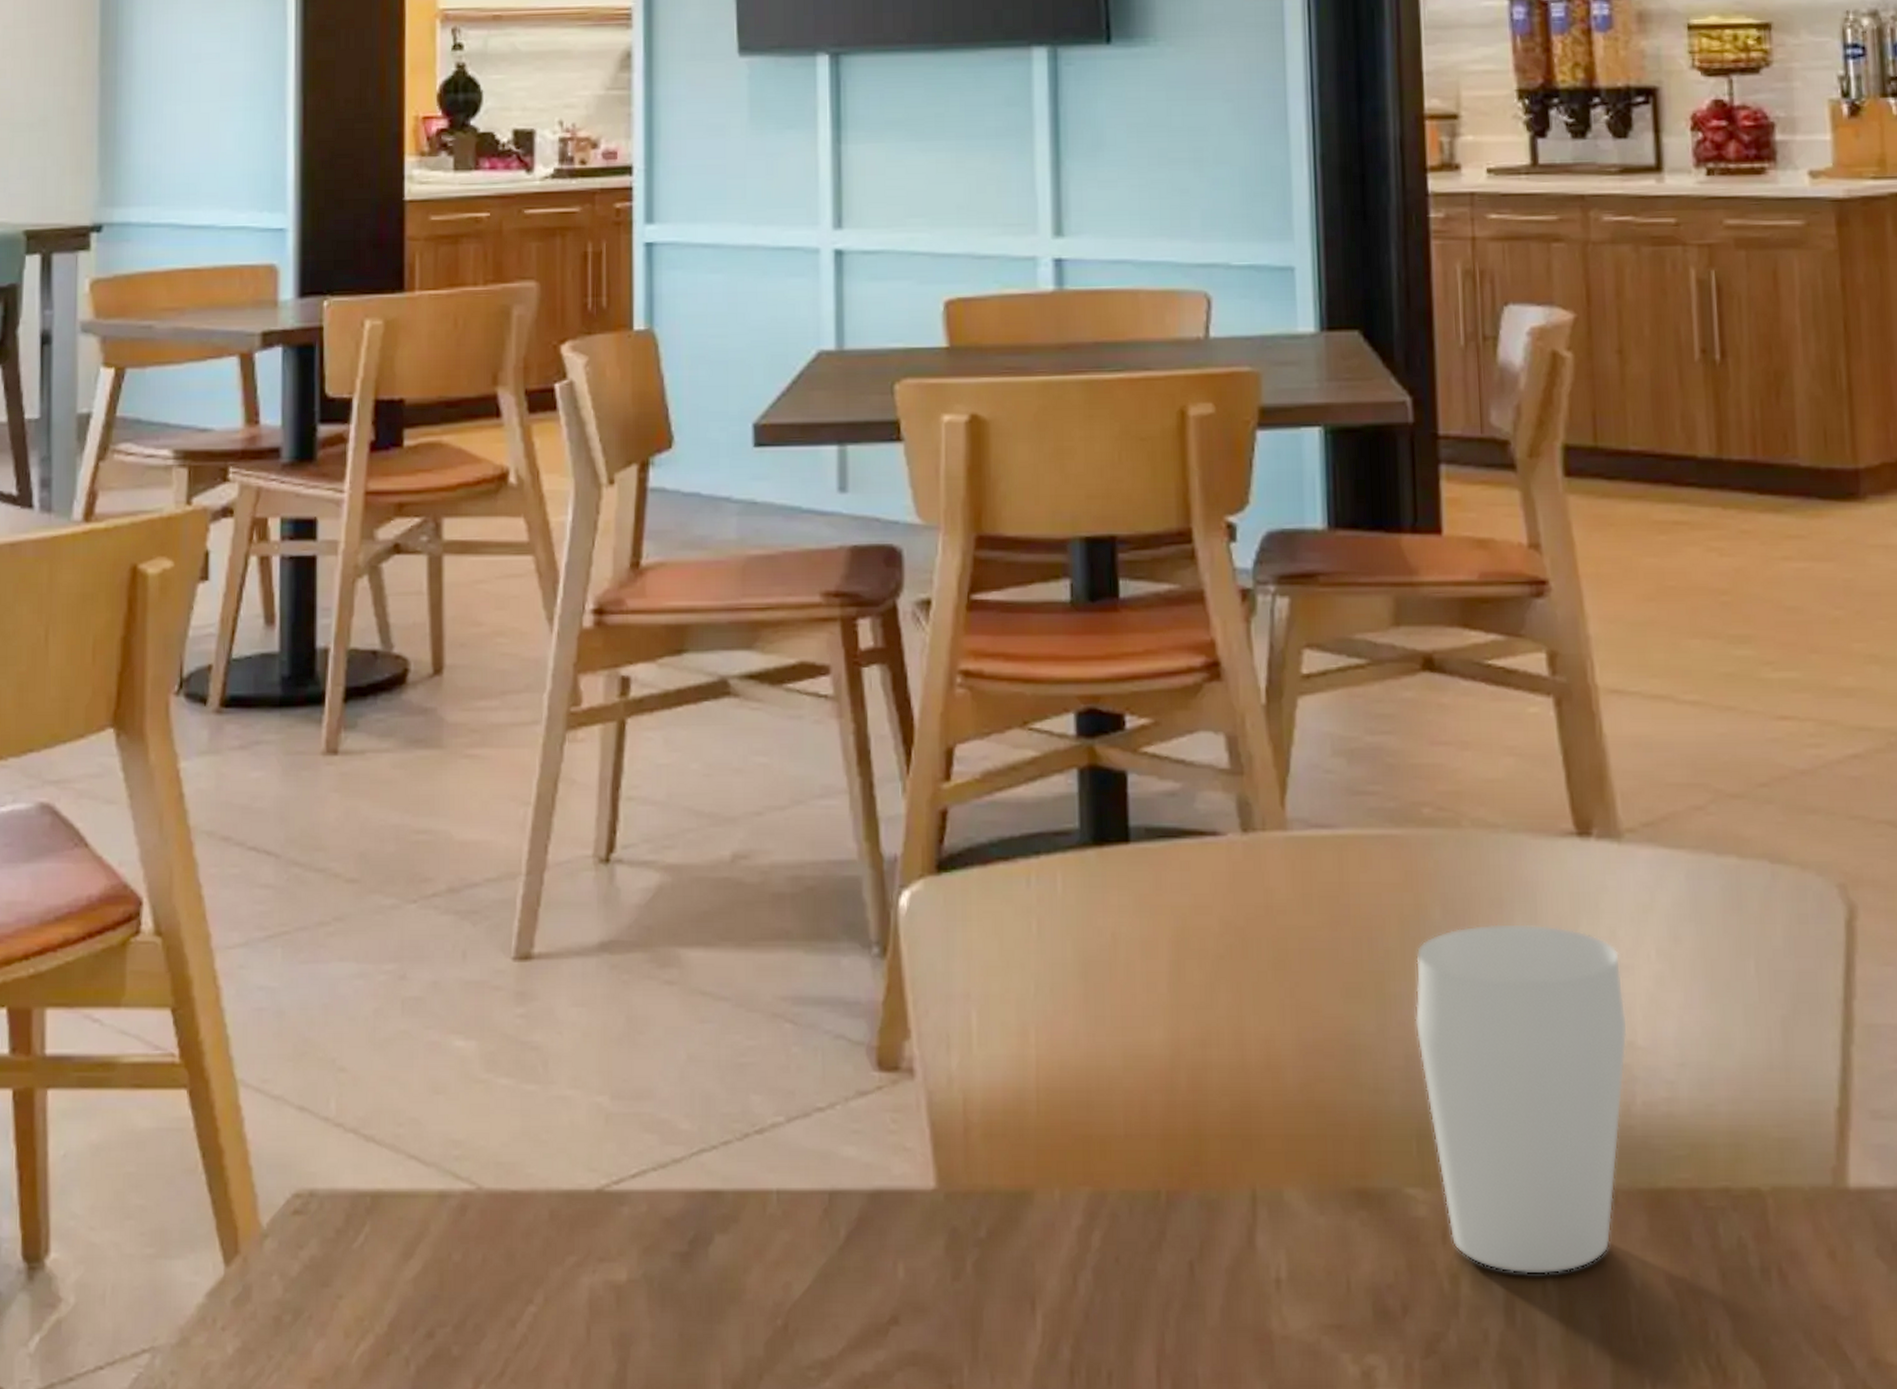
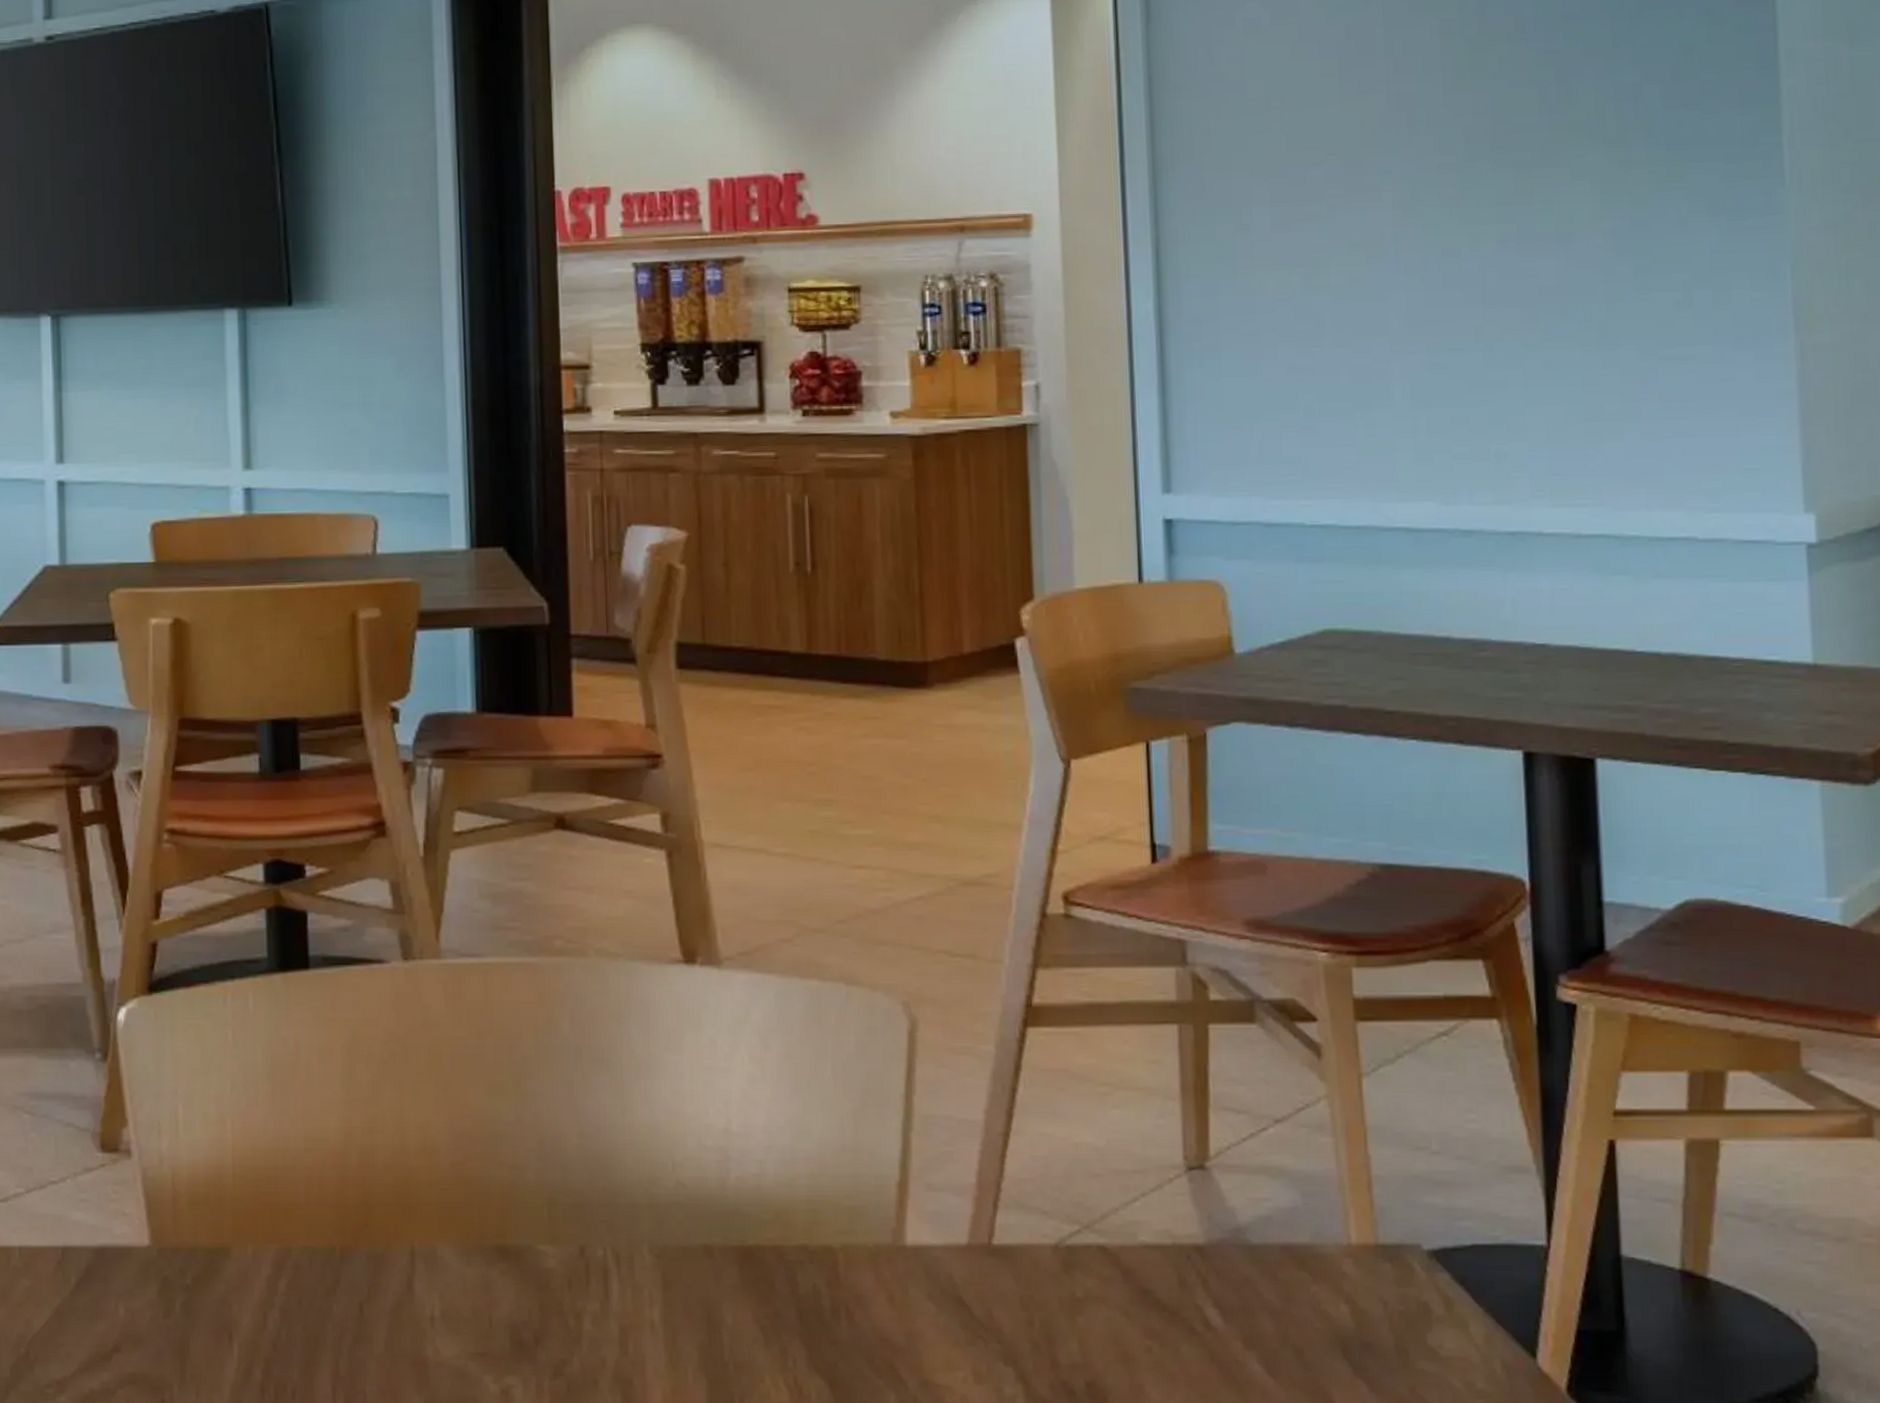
cup: present [1414,924,1628,1274] -> none [547,1034,725,1313]

